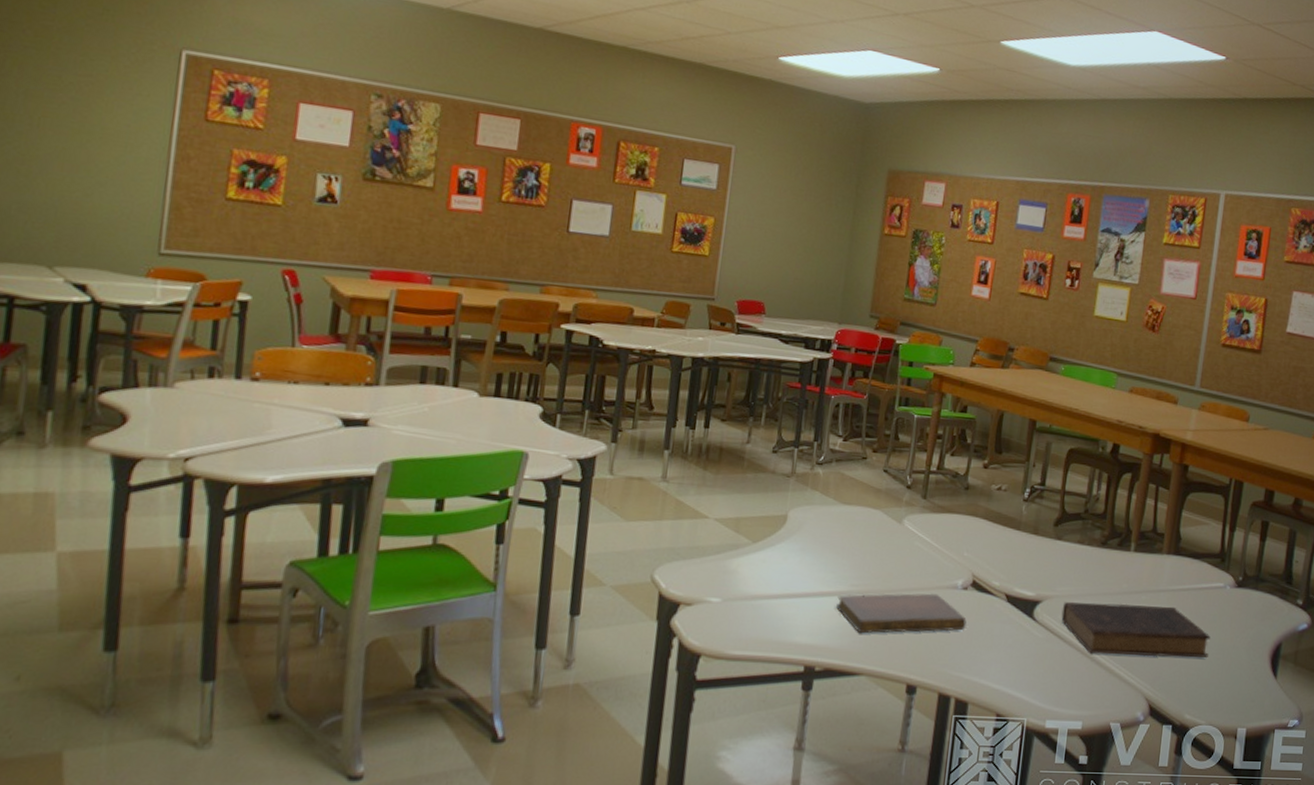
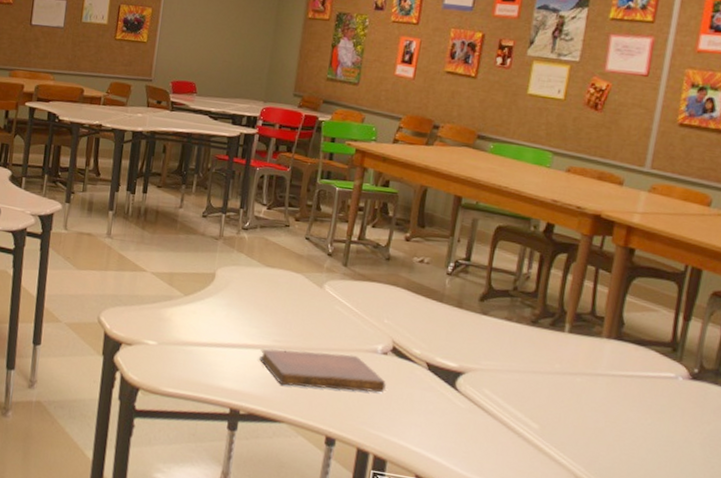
book: present [1061,602,1210,658] -> none [485,376,657,448]

